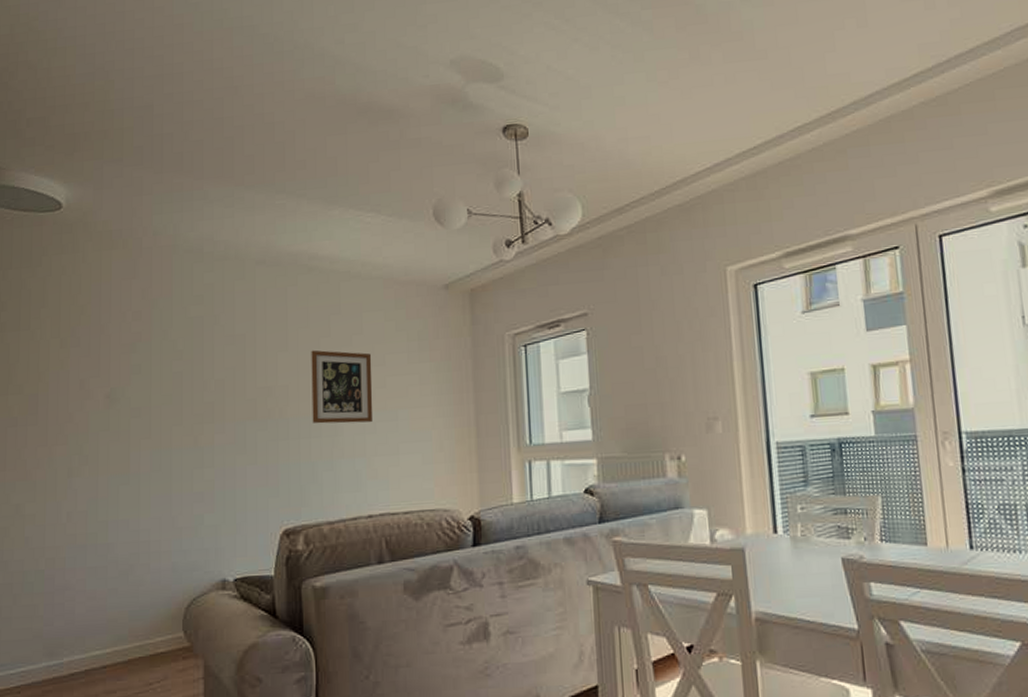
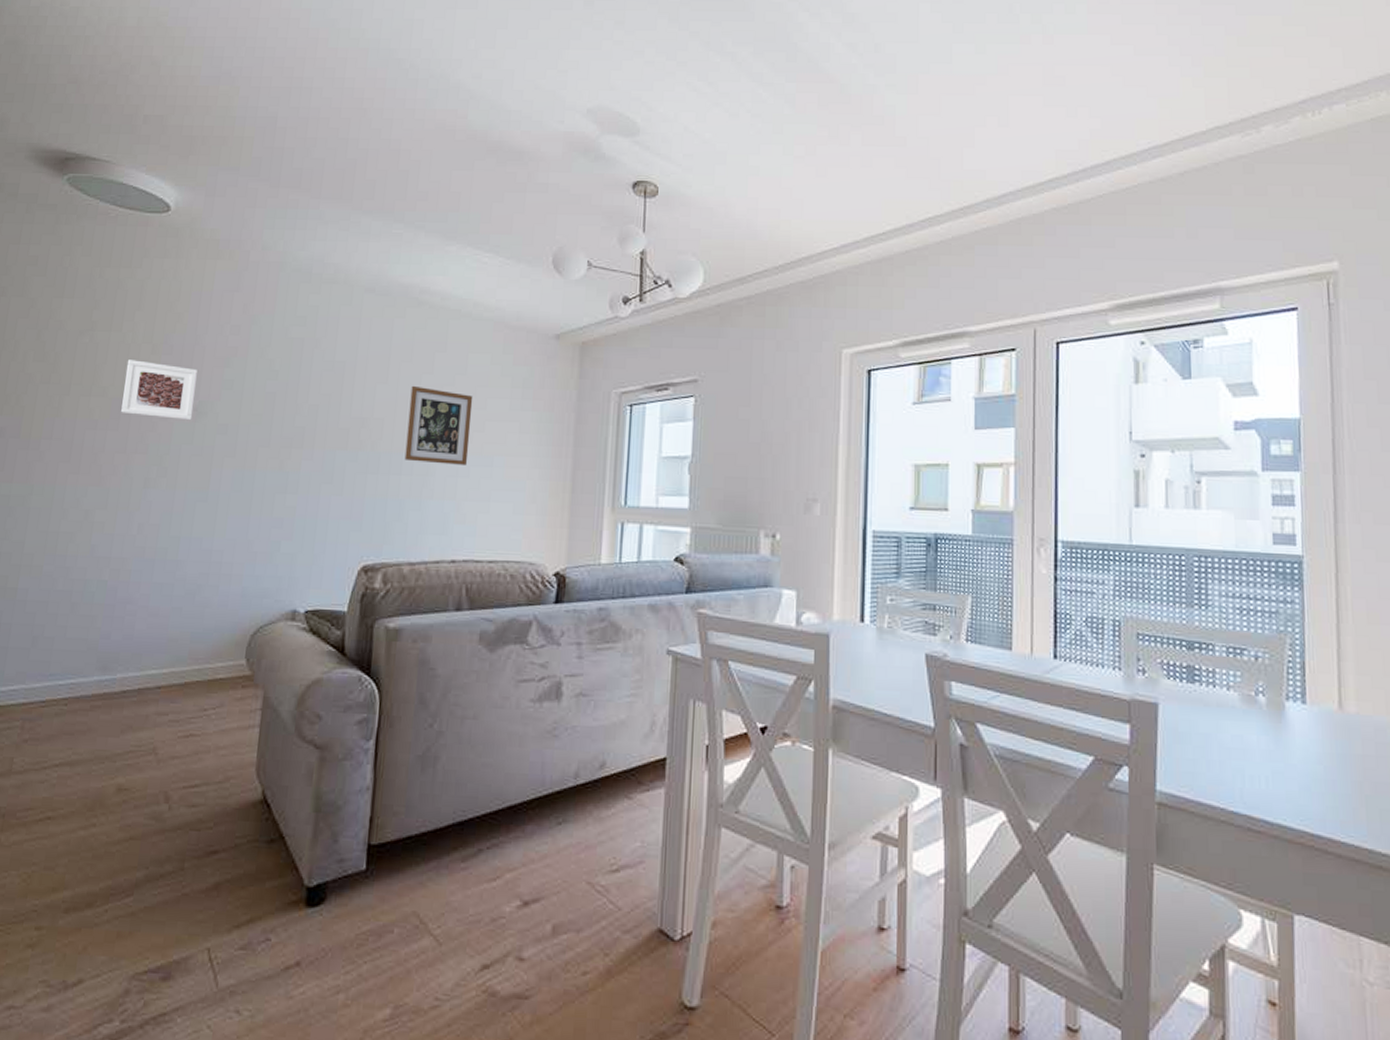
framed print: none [38,355,107,409] -> present [121,360,198,421]

